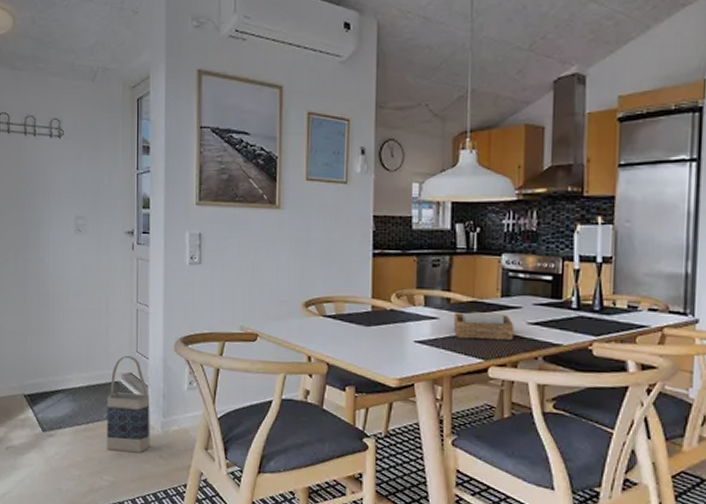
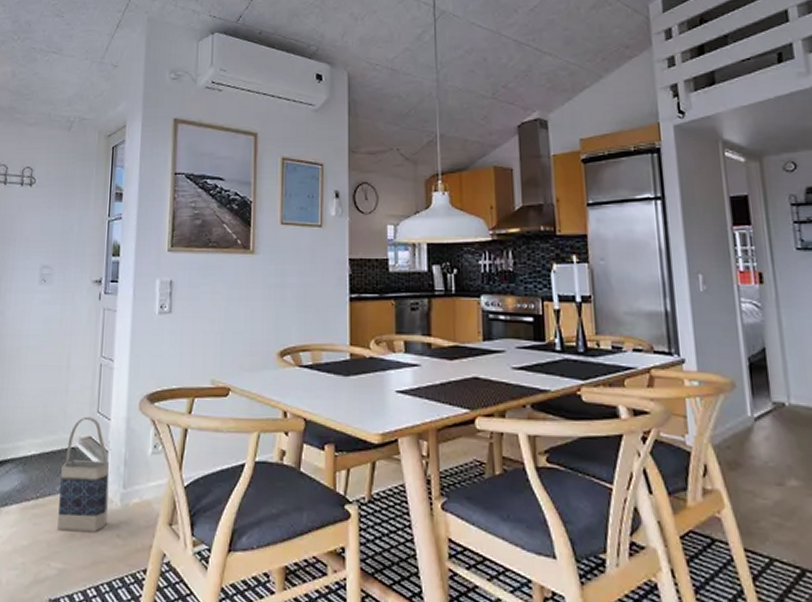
napkin holder: present [453,312,514,341] -> none [435,357,499,388]

